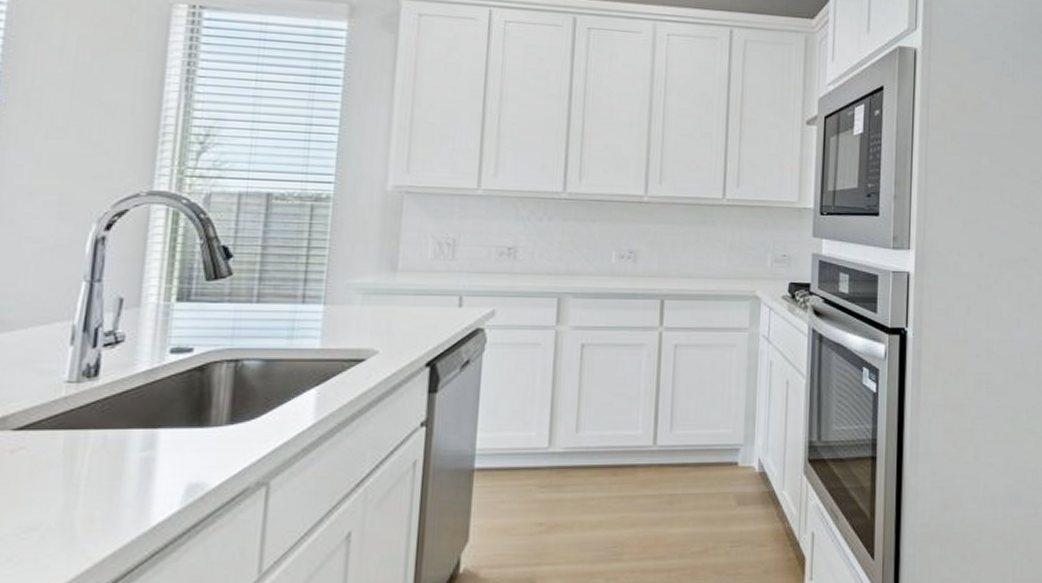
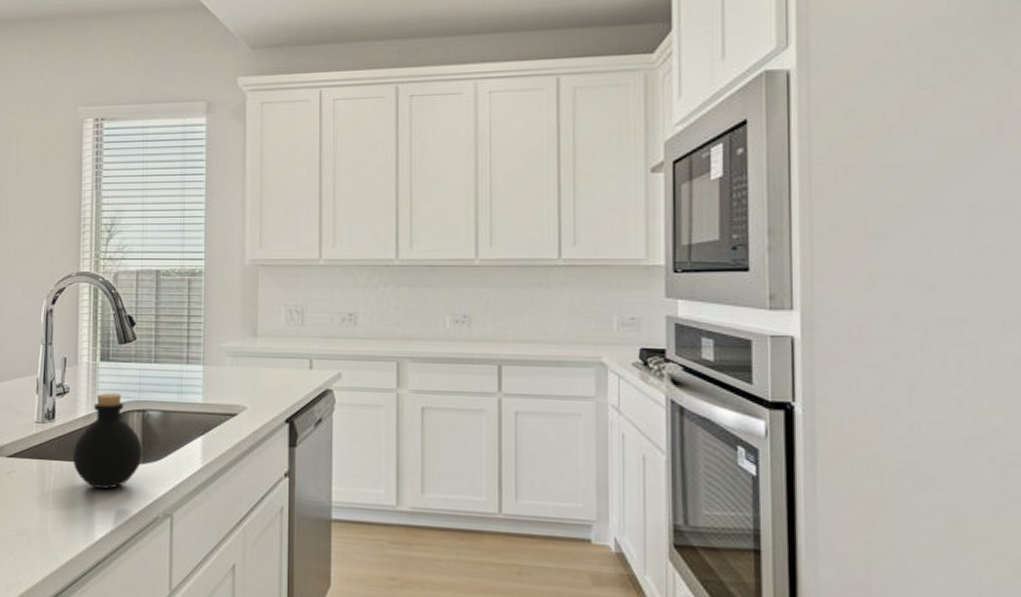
bottle: none [123,341,232,460] -> present [73,393,142,489]

